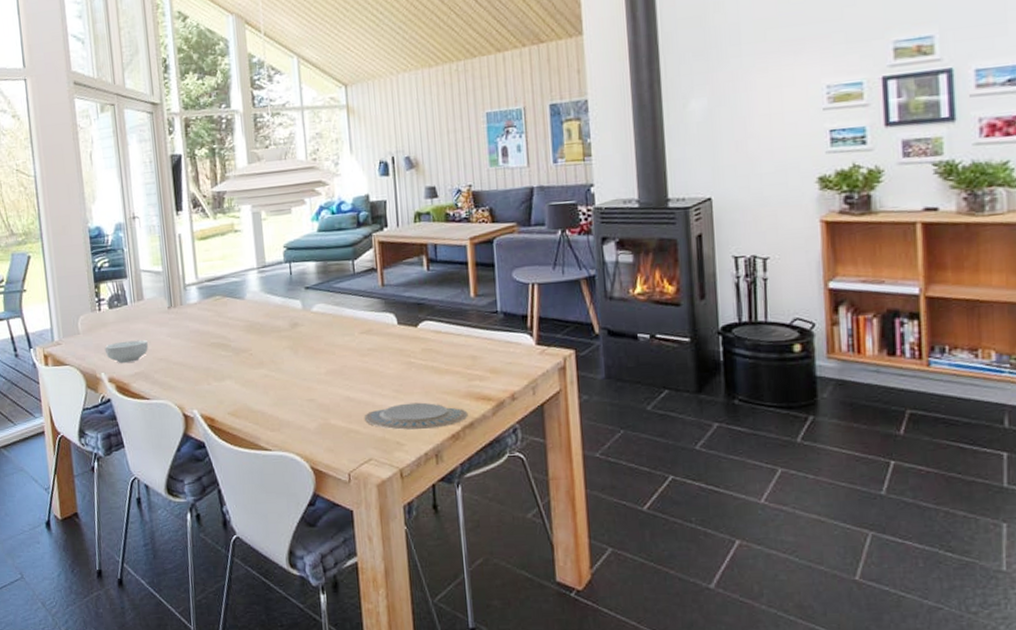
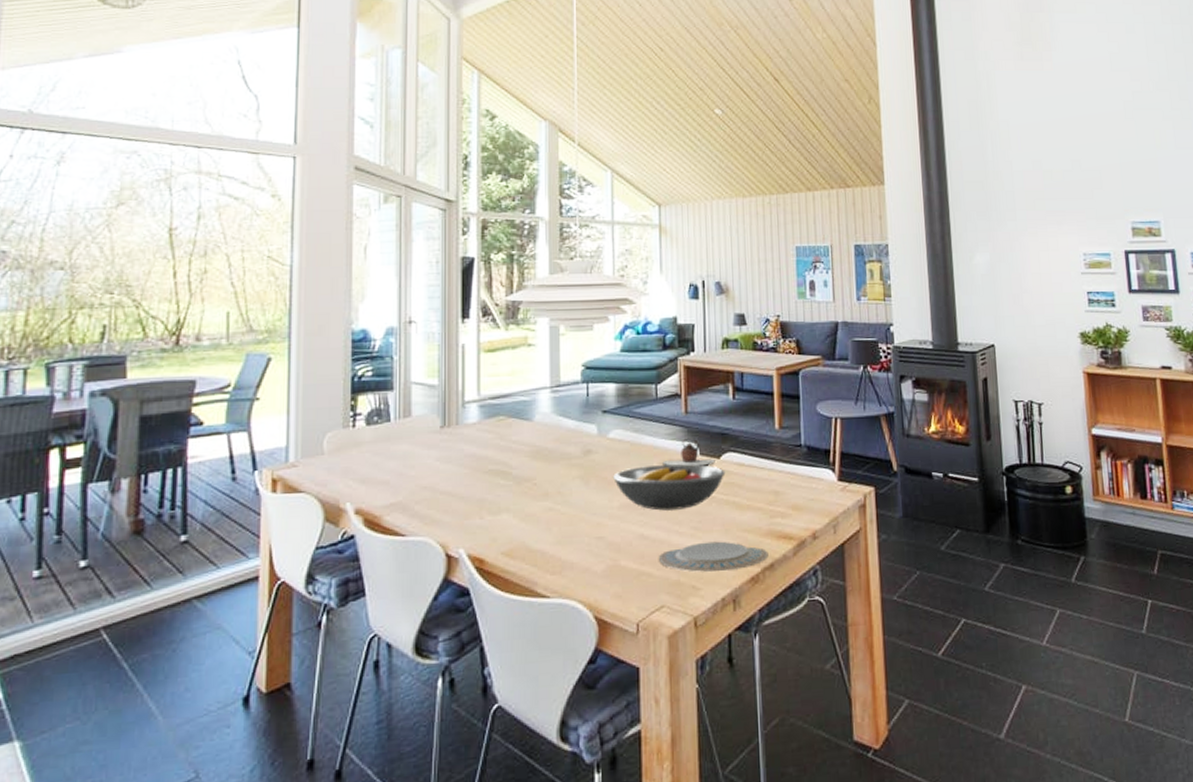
cereal bowl: present [104,339,148,364] -> none [354,463,410,492]
fruit bowl: none [319,332,423,376] -> present [613,464,726,511]
teapot: none [363,308,413,336] -> present [662,438,715,467]

